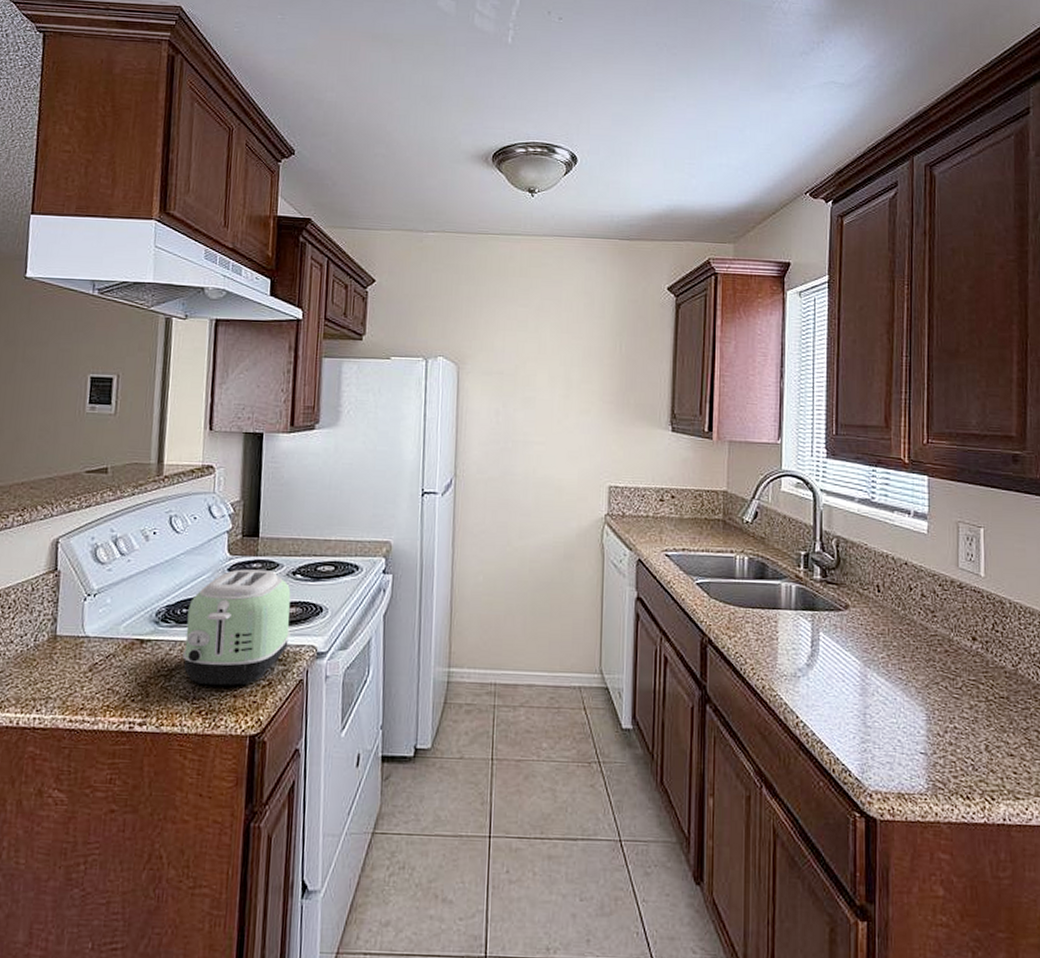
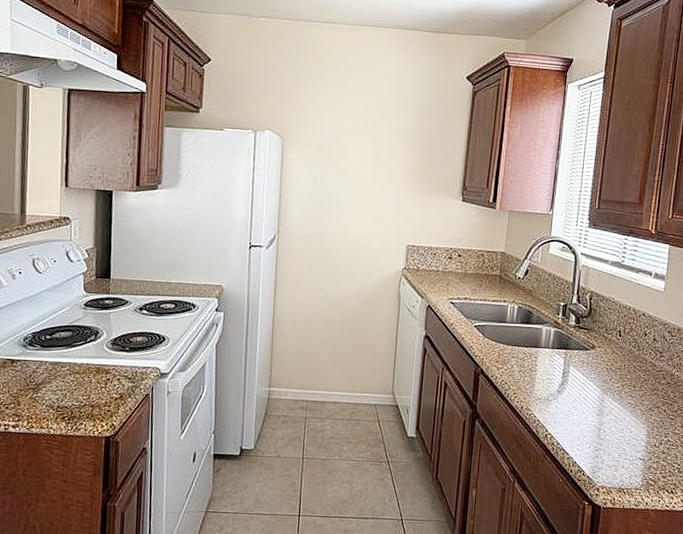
toaster: present [182,569,291,686] -> none [47,304,138,398]

